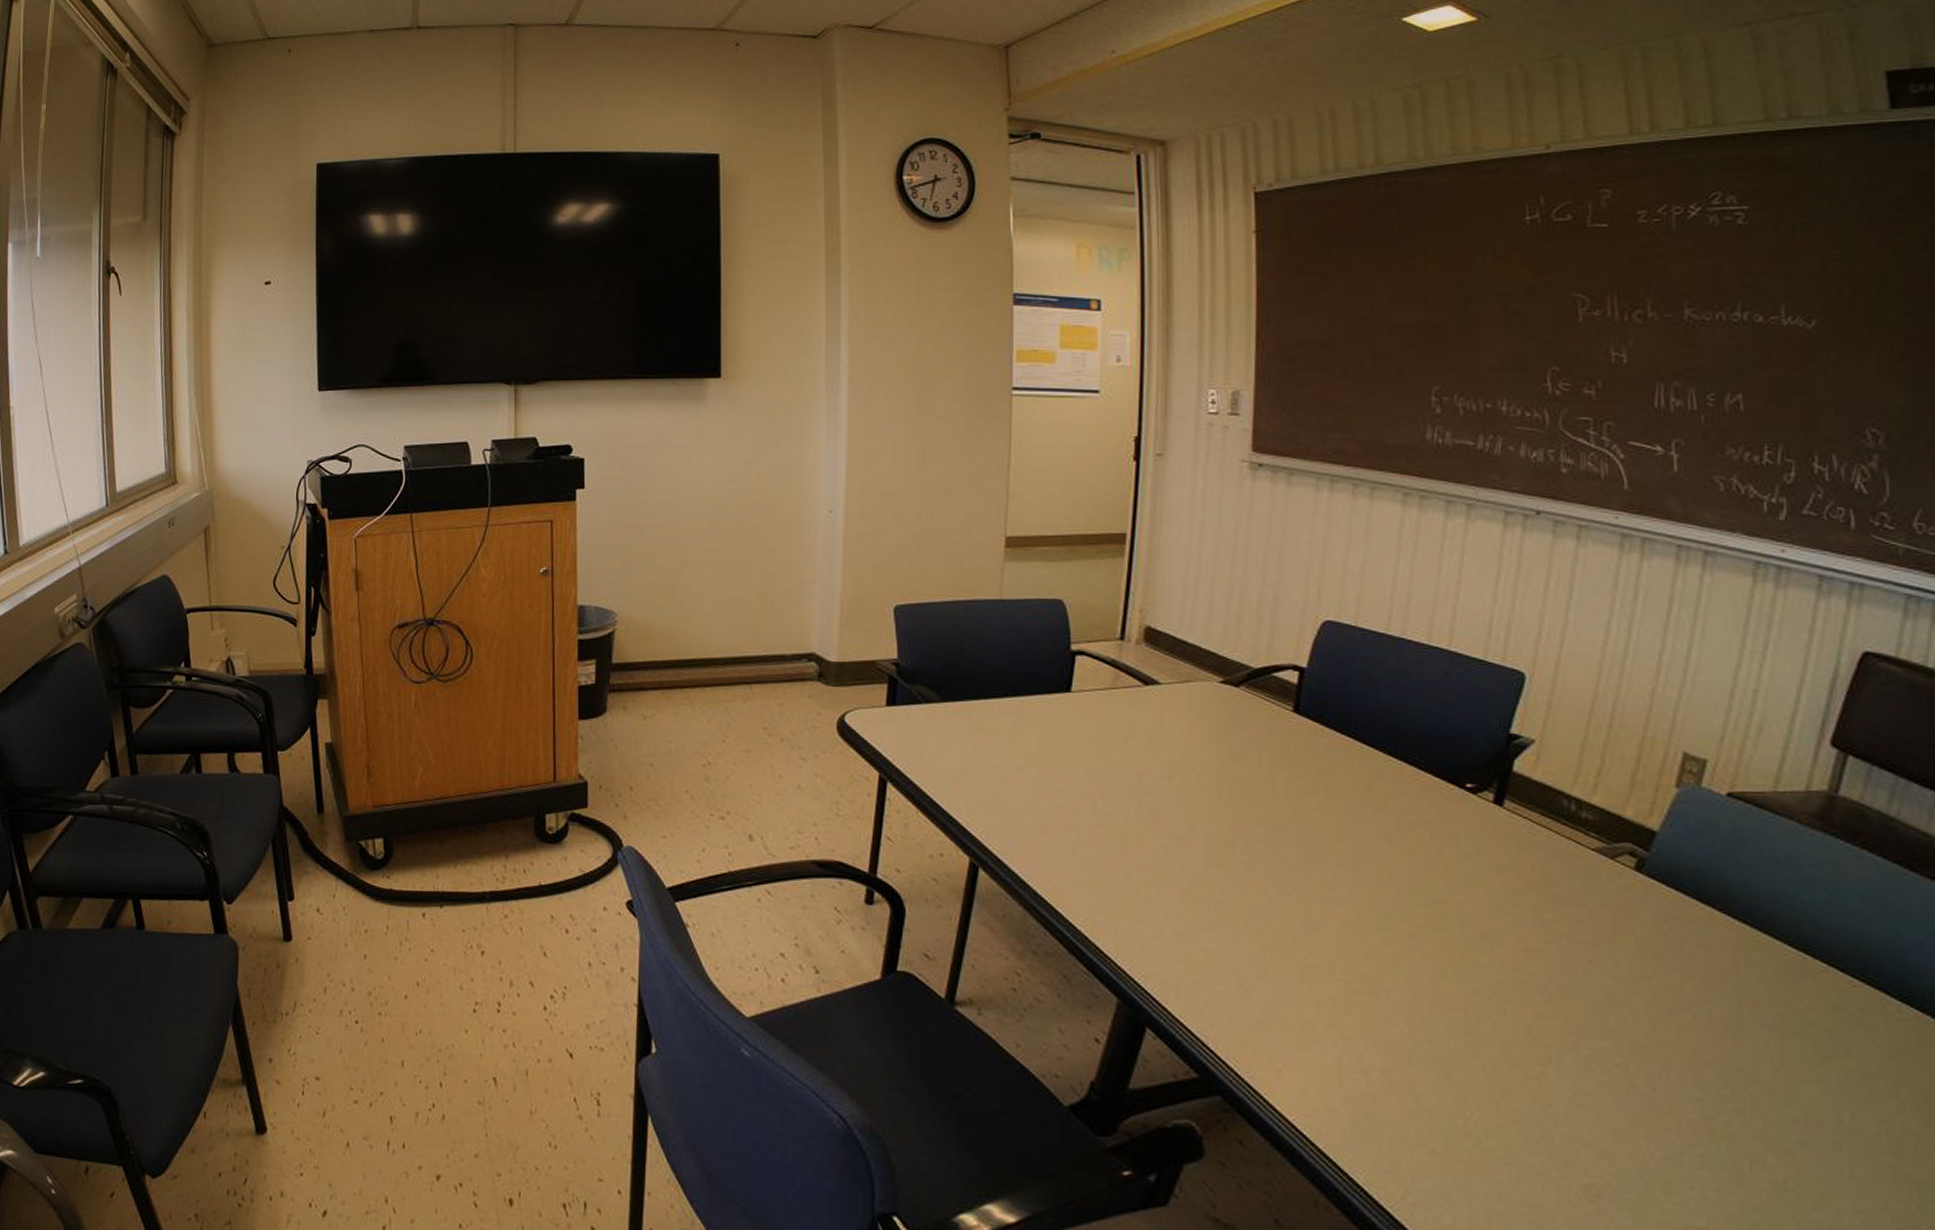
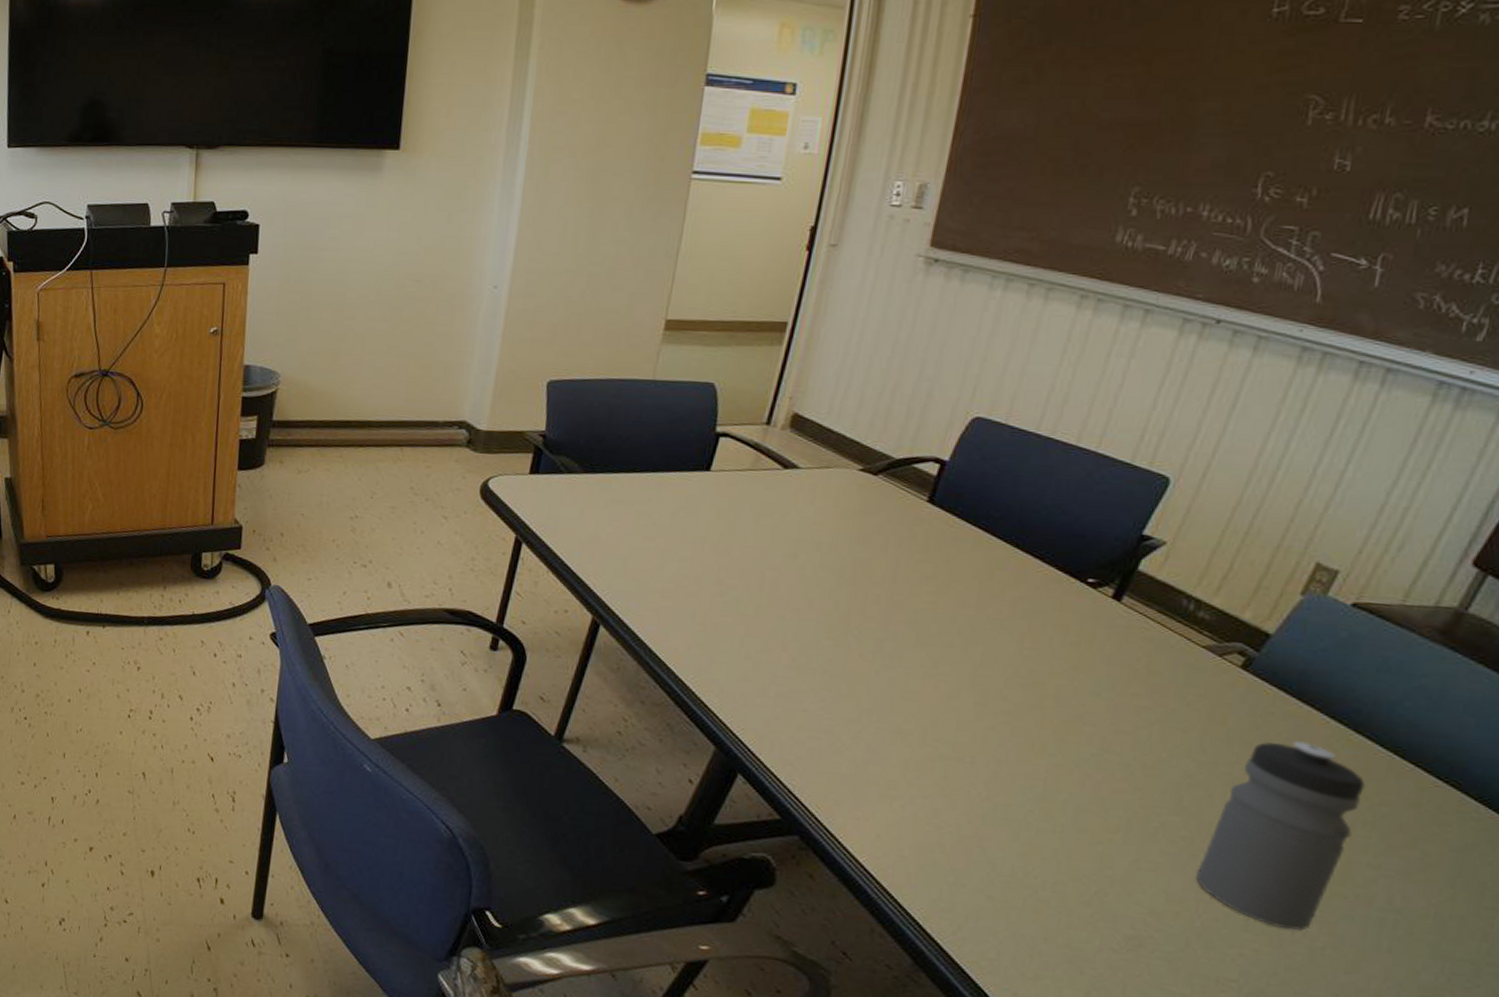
water bottle: none [1638,946,1785,1164] -> present [1195,741,1366,931]

